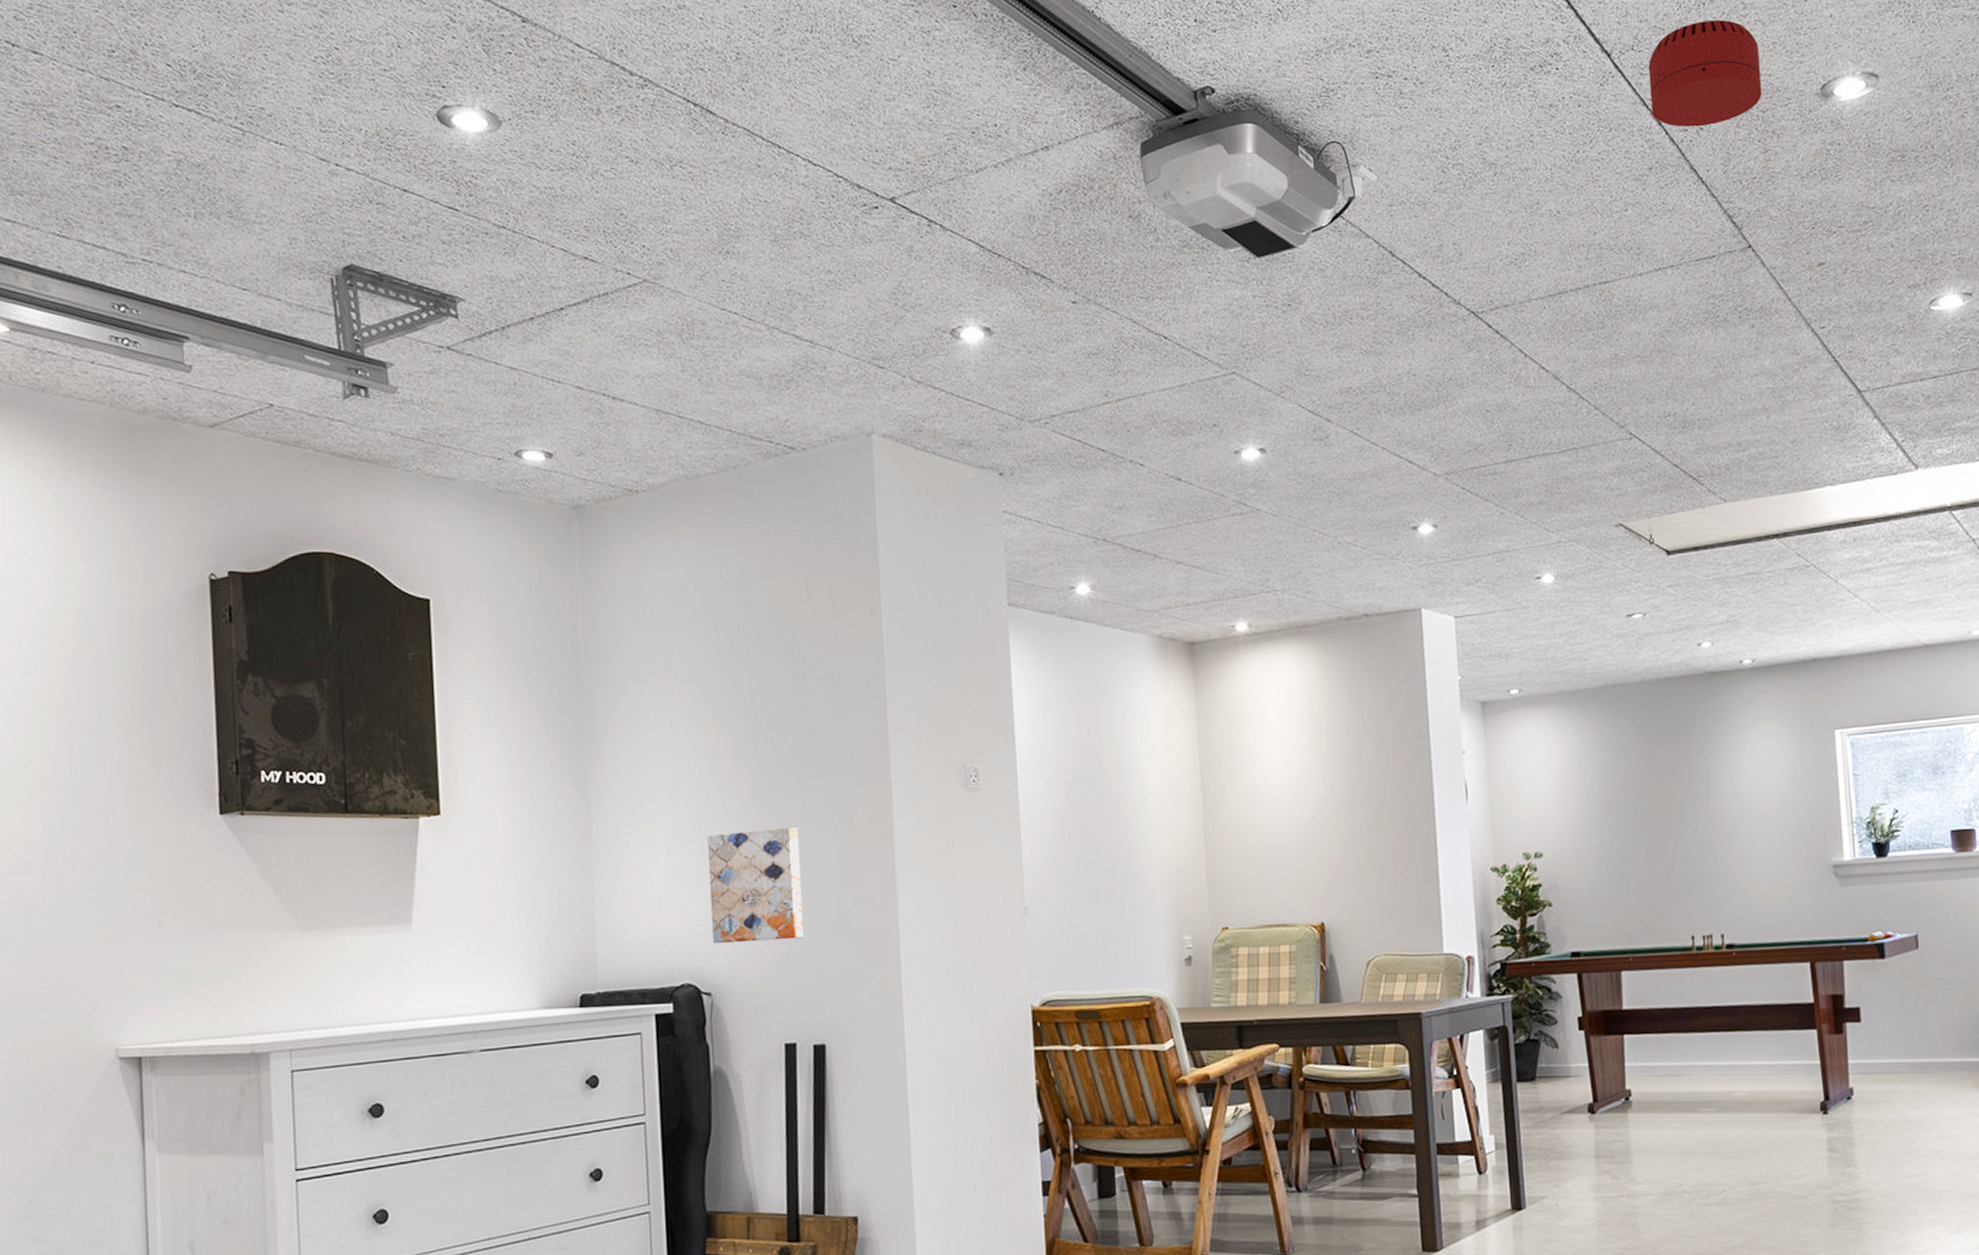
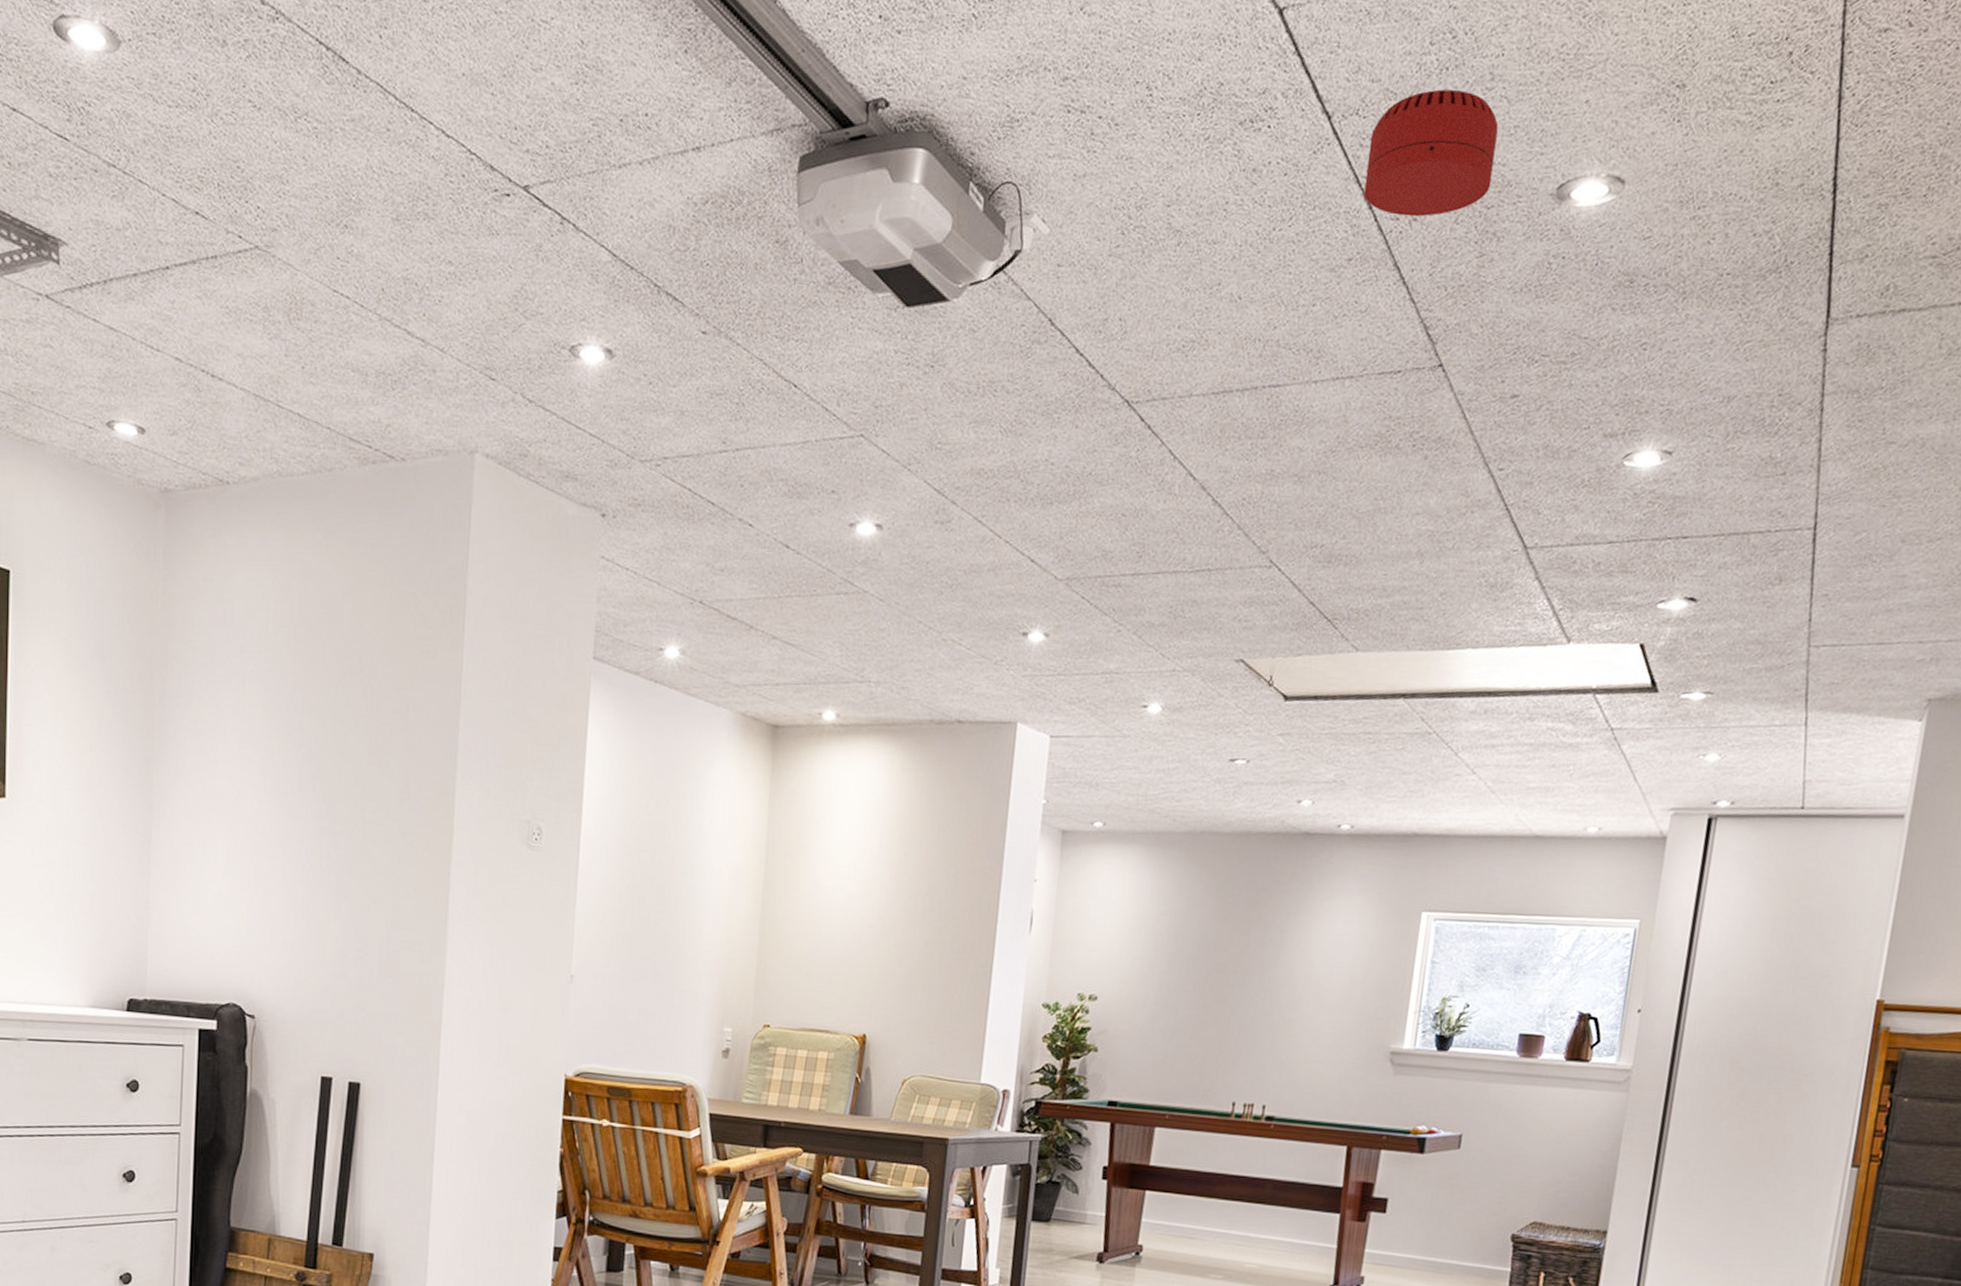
wall art: present [708,827,804,944] -> none [262,857,356,975]

